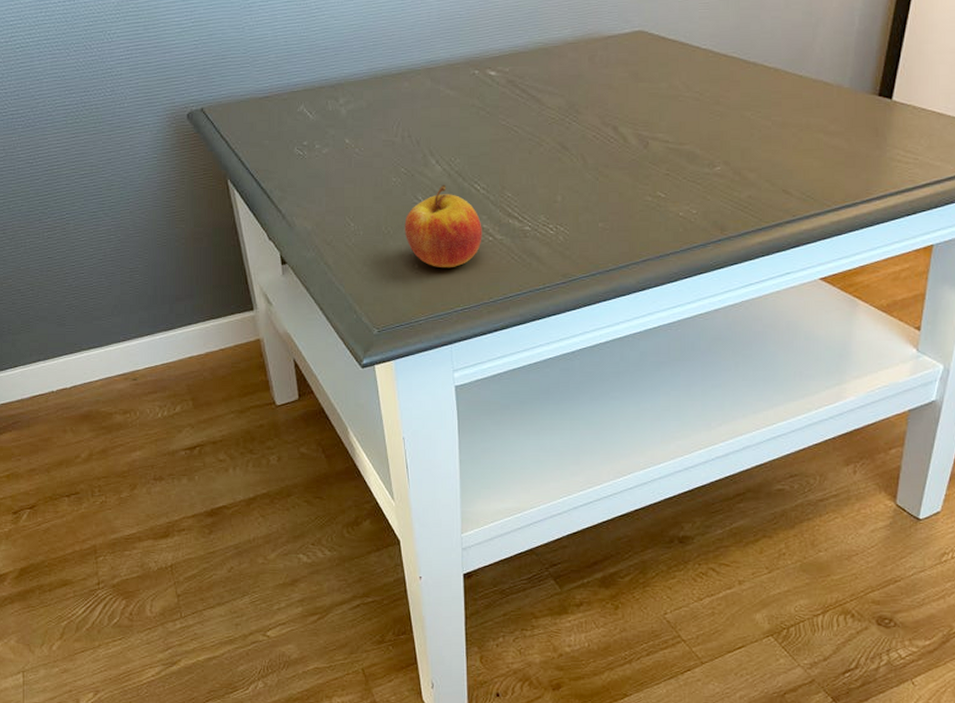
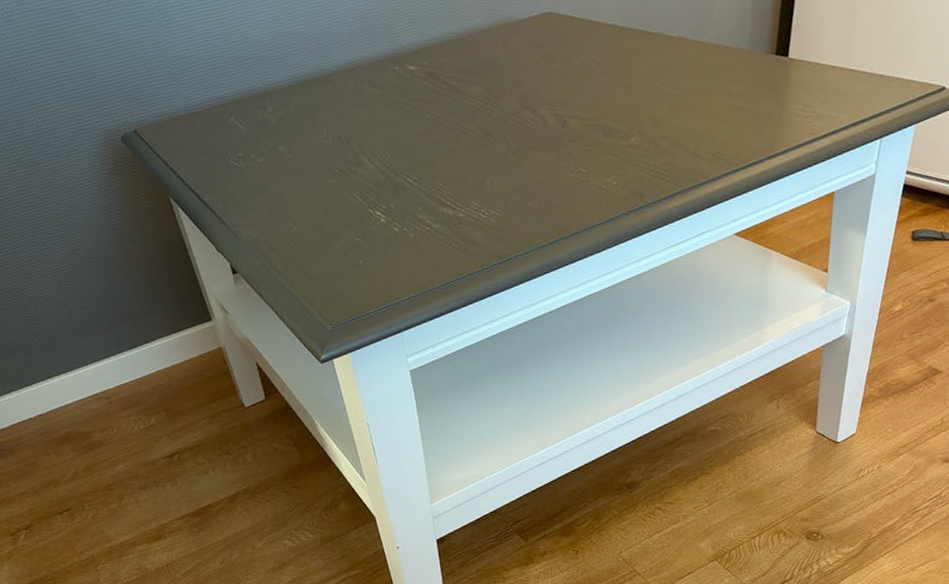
apple: present [404,184,482,268] -> none [344,181,420,261]

